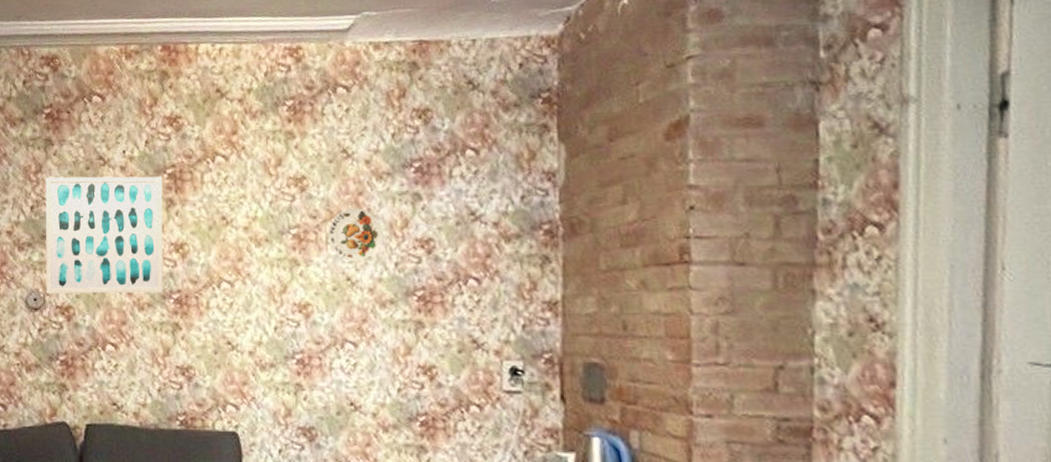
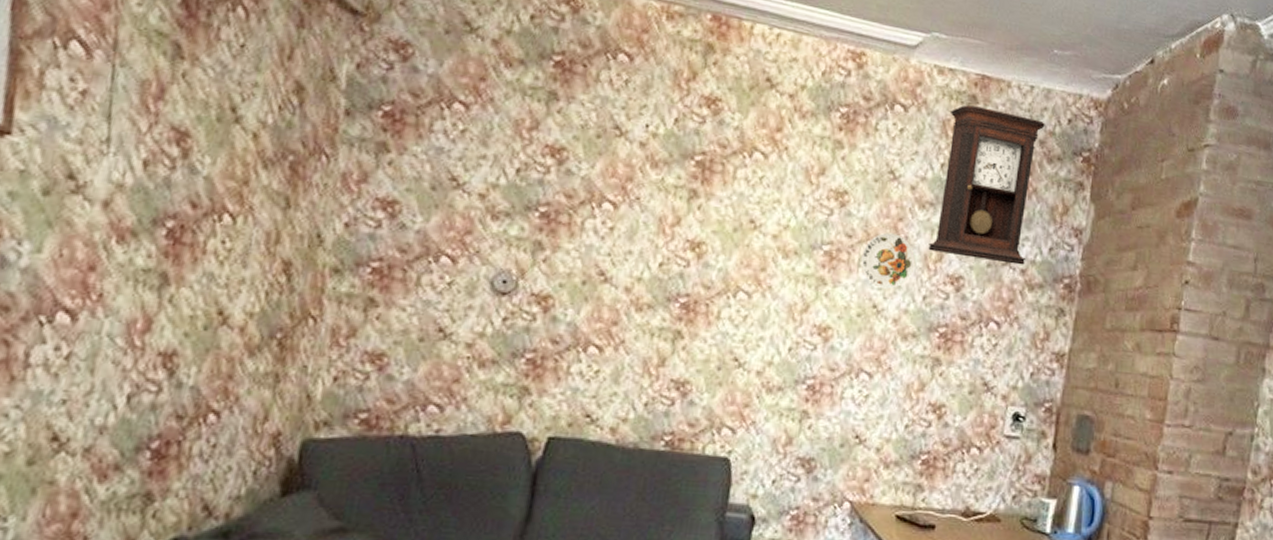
wall art: present [45,176,163,294] -> none [520,137,689,295]
pendulum clock: none [392,71,497,219] -> present [928,105,1045,265]

